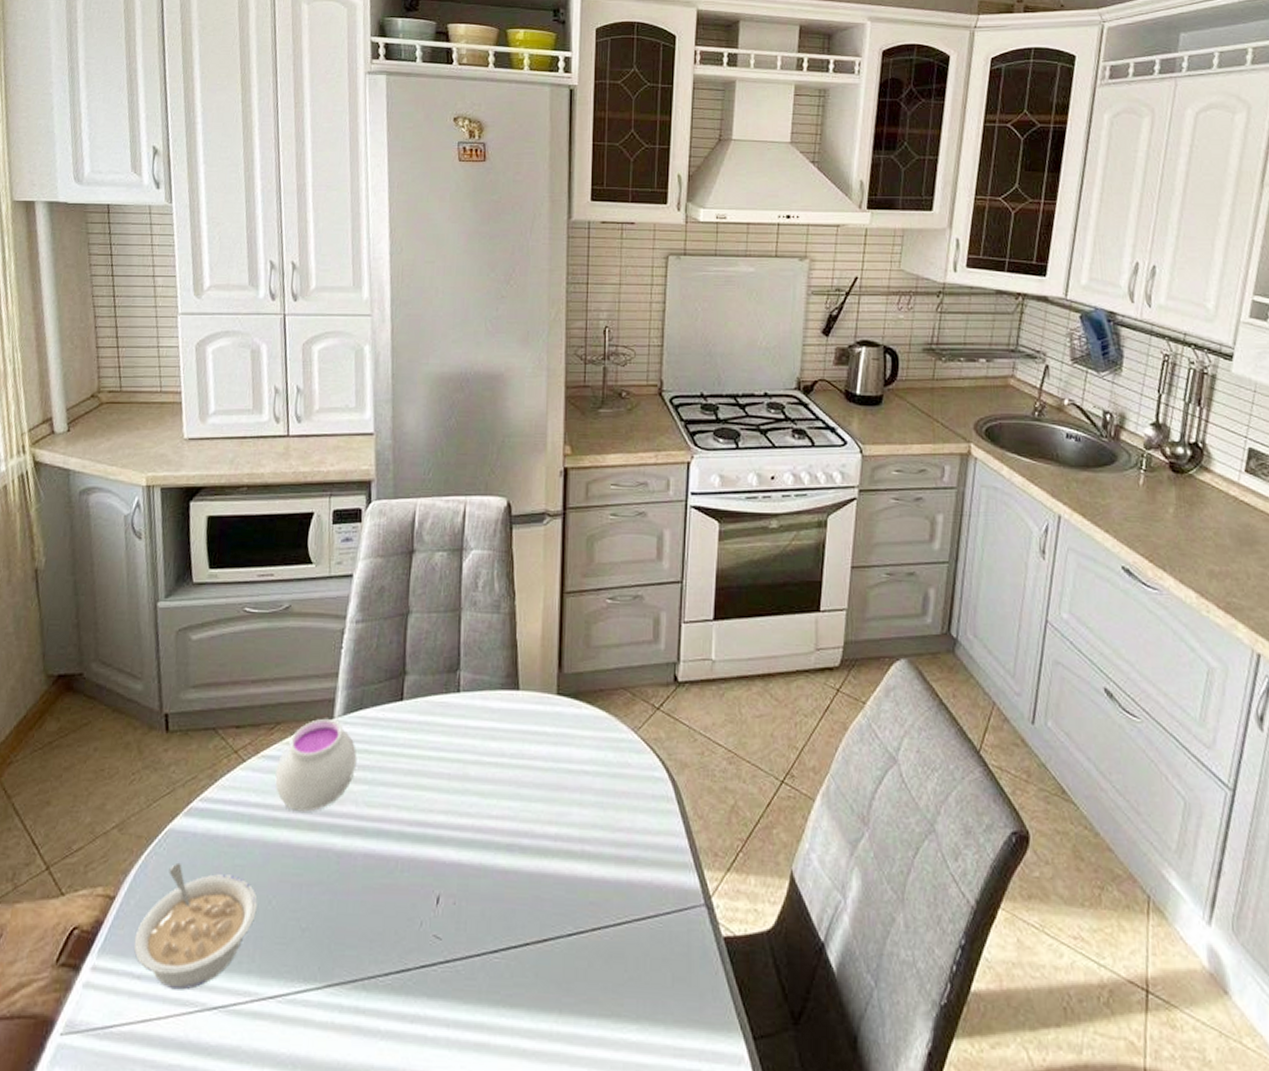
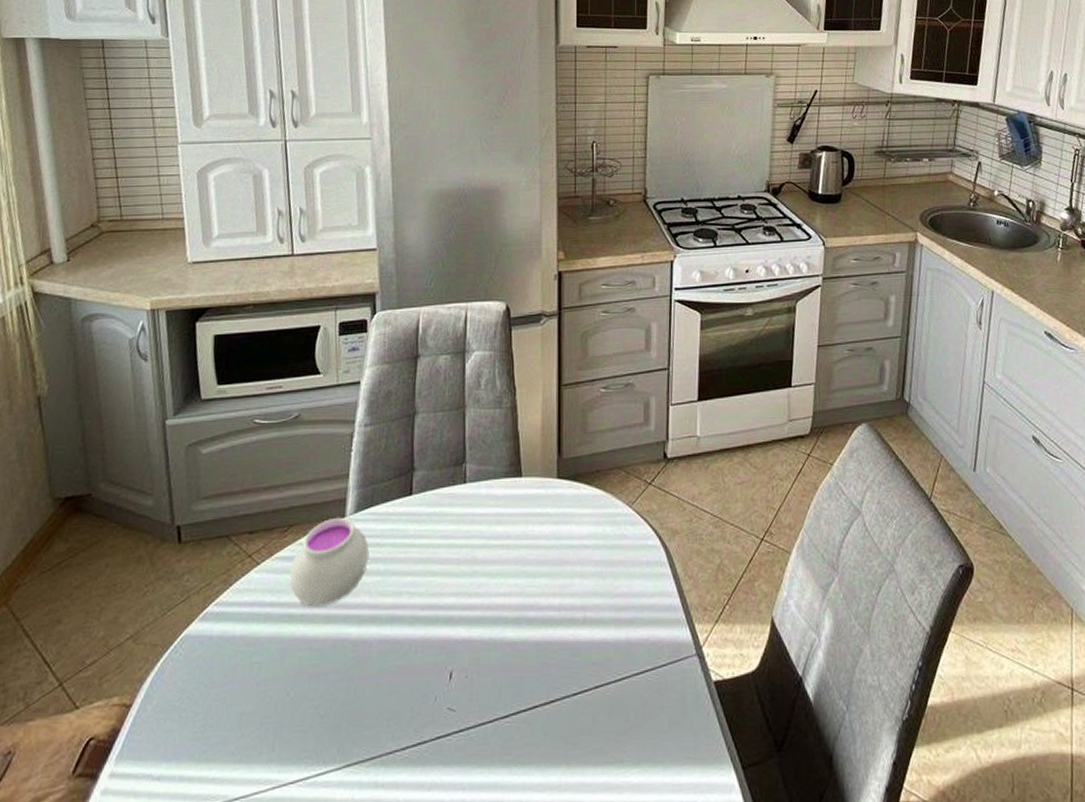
legume: present [134,862,258,990] -> none [152,665,276,787]

